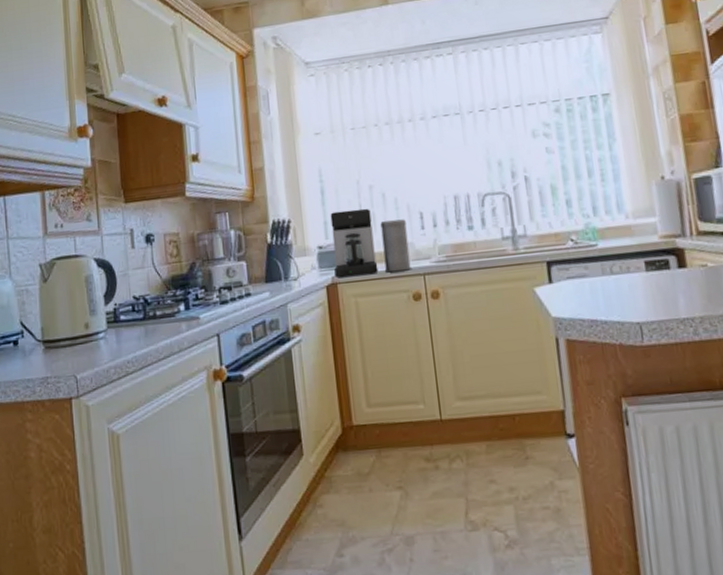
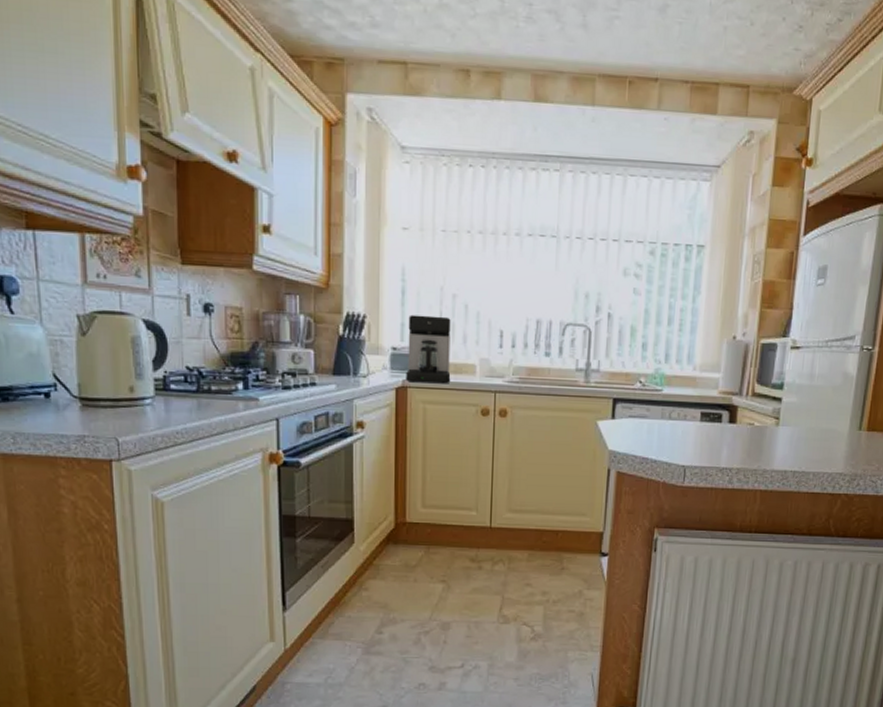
canister: present [380,219,411,273] -> none [456,333,485,386]

